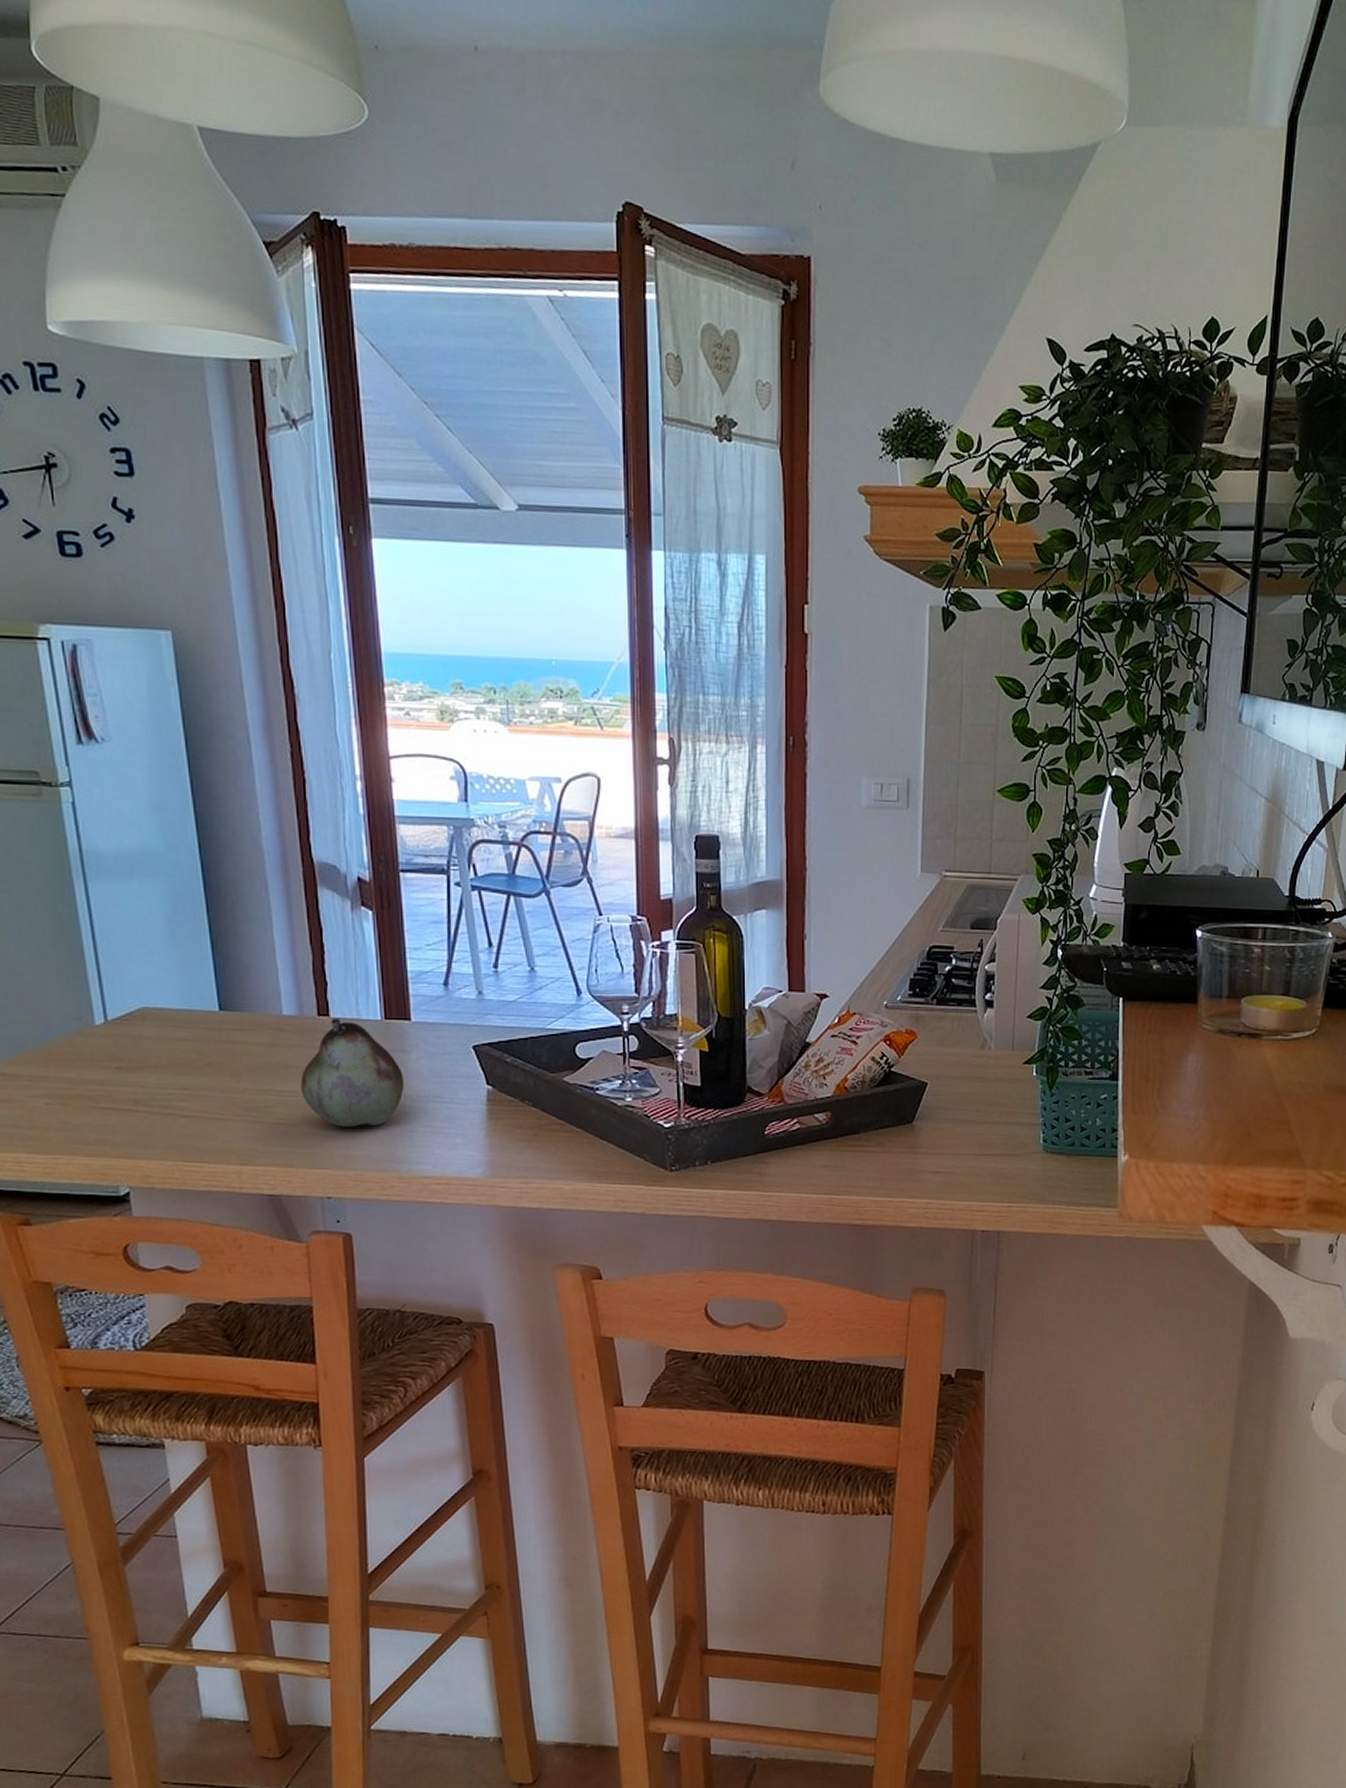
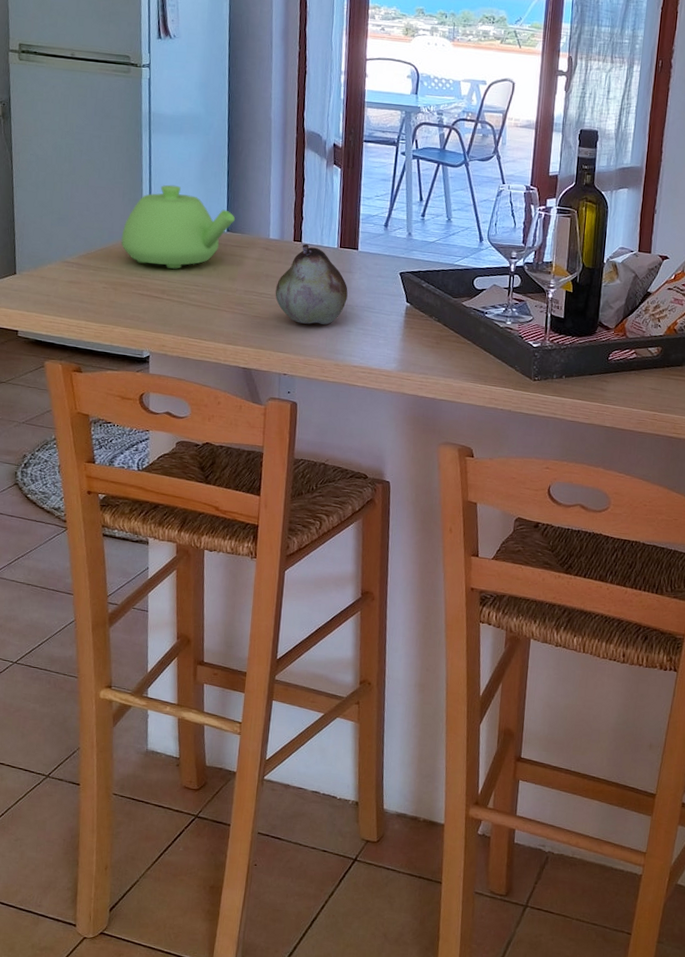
teapot: none [63,951,230,1069] -> present [121,184,236,269]

